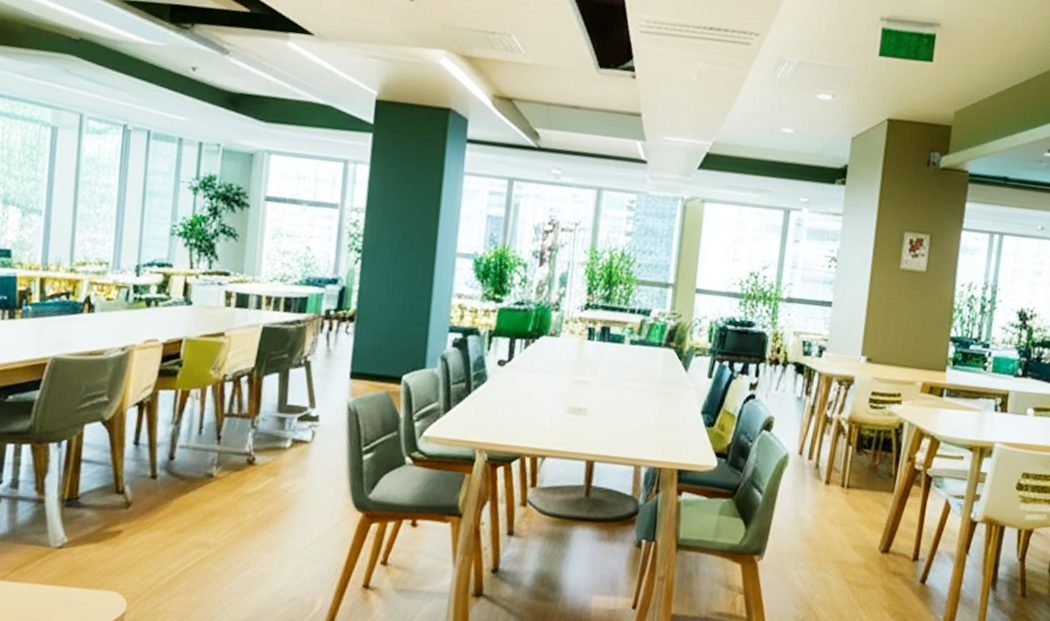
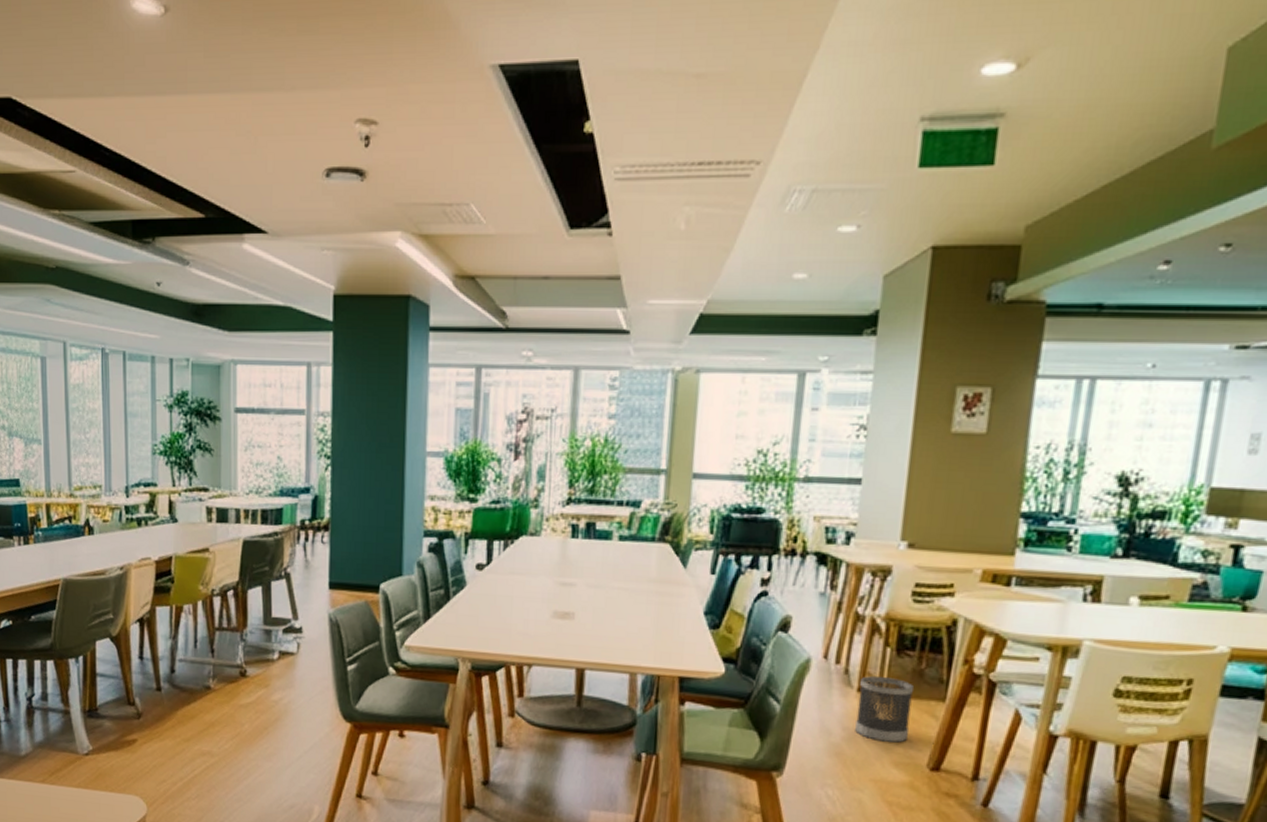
wastebasket: none [823,470,870,529] -> present [855,676,915,743]

